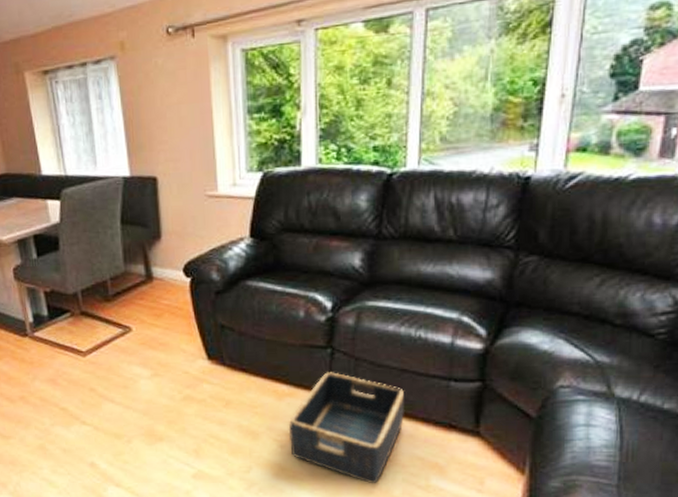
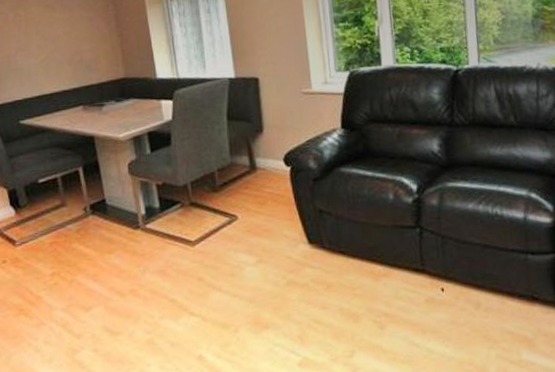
basket: present [288,372,405,484] -> none [386,250,492,362]

